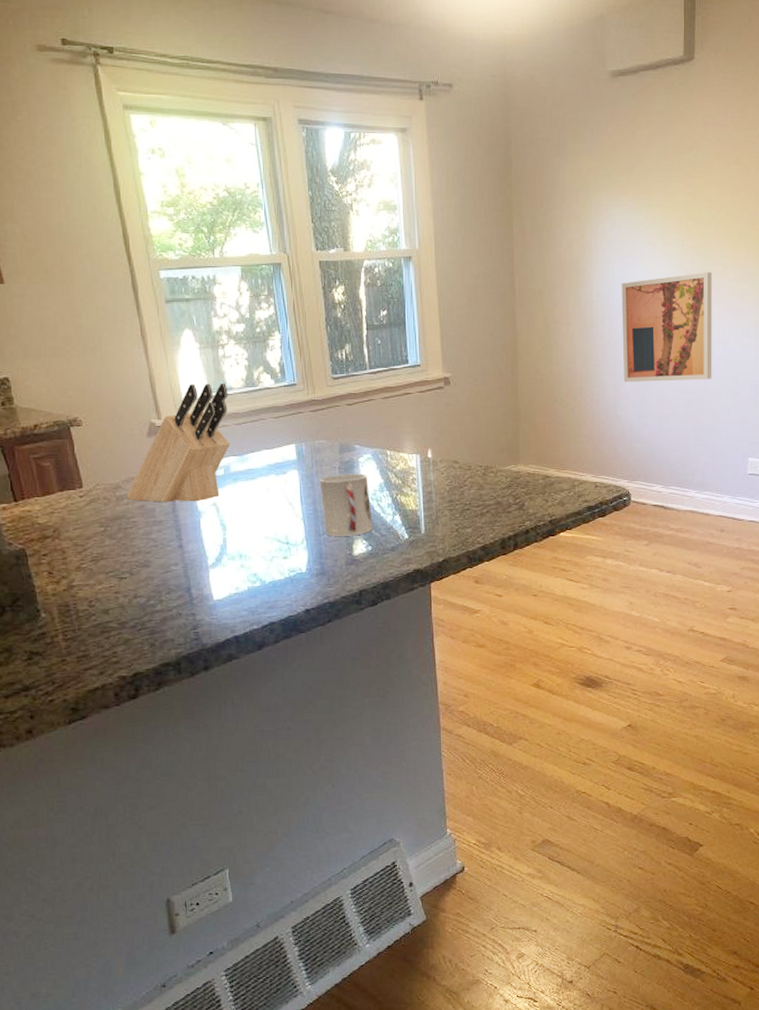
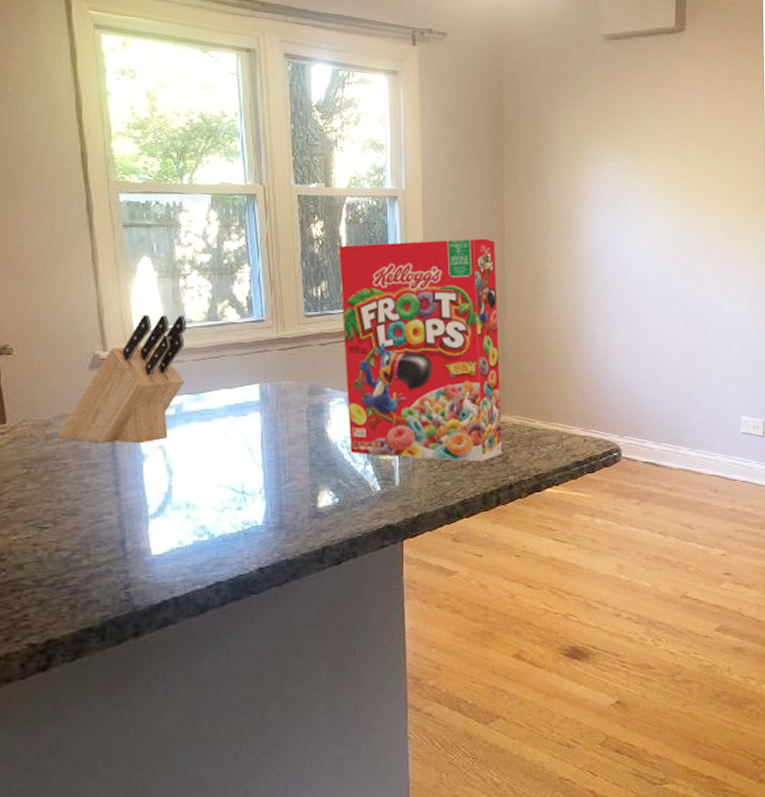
cup: present [319,473,373,536] -> none [284,418,341,486]
cereal box: none [360,293,519,509] -> present [339,238,503,461]
wall art: present [621,272,712,382] -> none [613,229,704,336]

